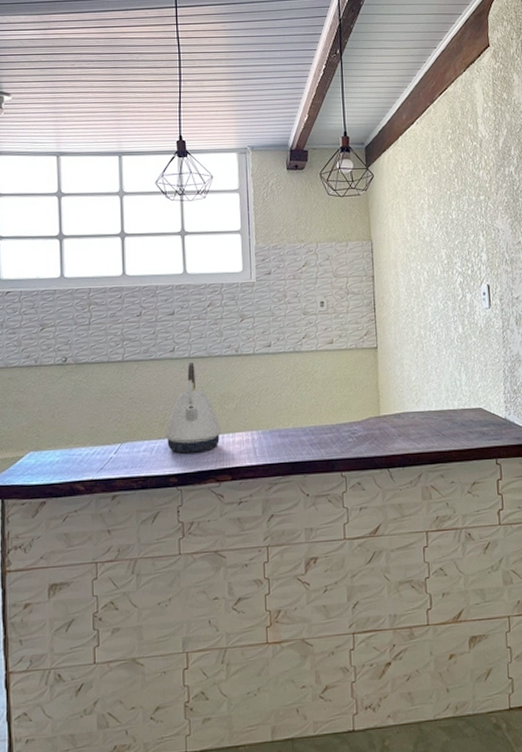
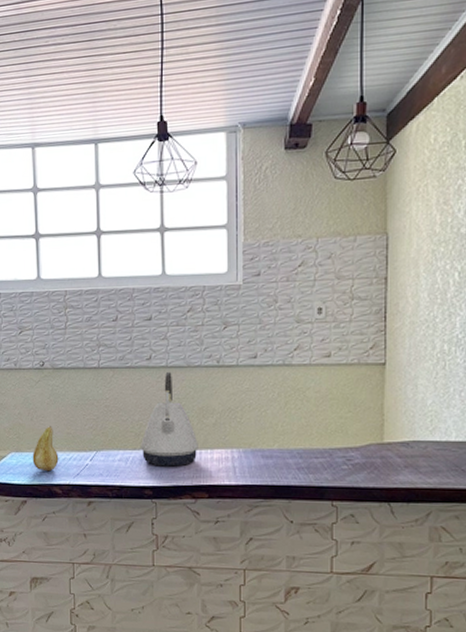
fruit: none [53,422,82,469] -> present [32,426,59,472]

